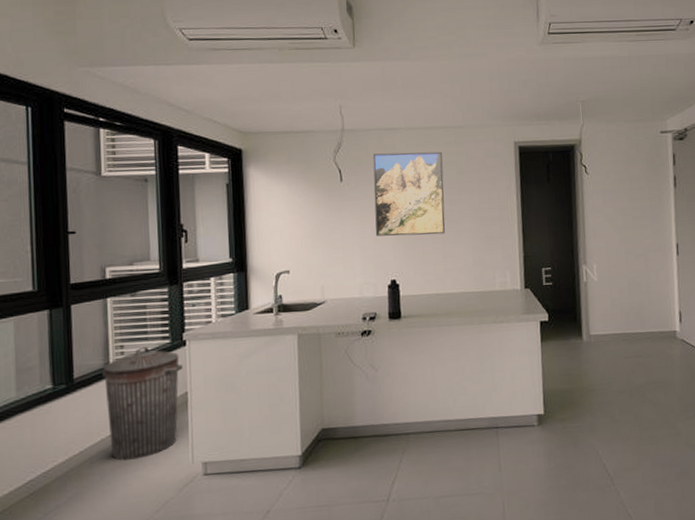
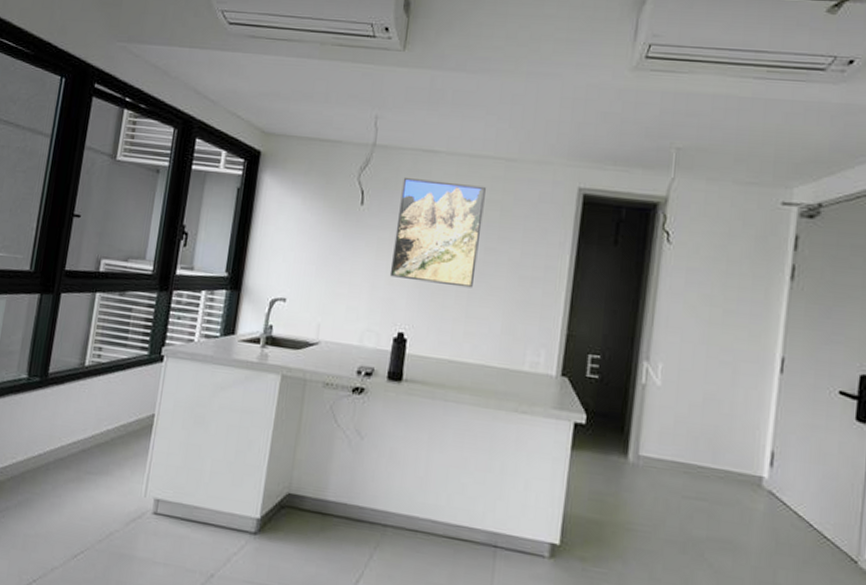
trash can: present [103,346,183,461] -> none [68,353,155,478]

